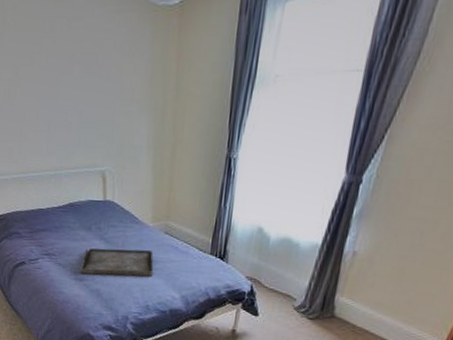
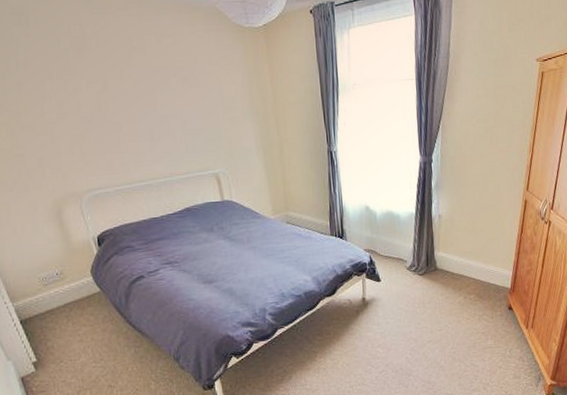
serving tray: present [80,248,154,277] -> none [208,240,283,276]

